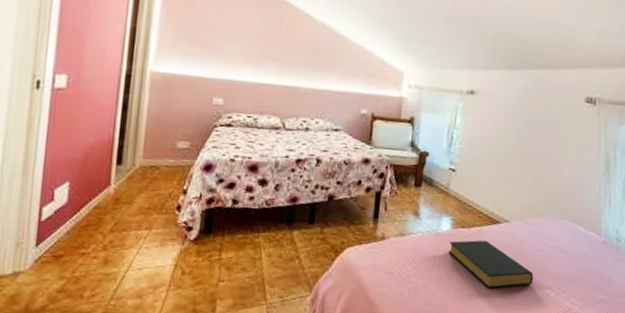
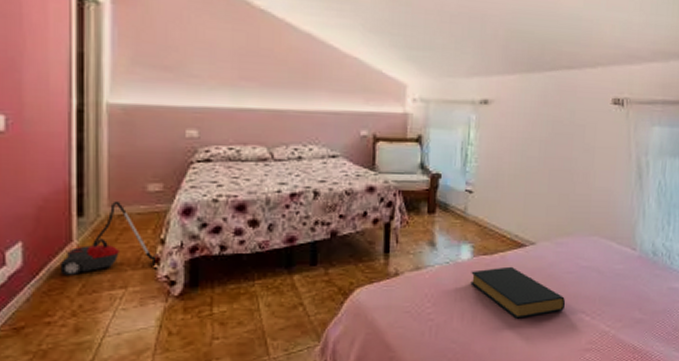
vacuum cleaner: none [97,153,179,216] -> present [59,200,157,277]

